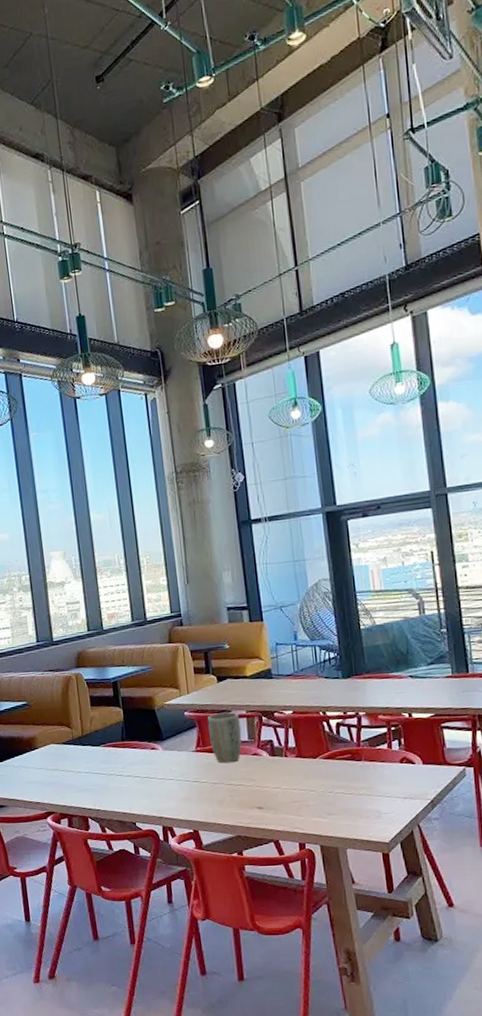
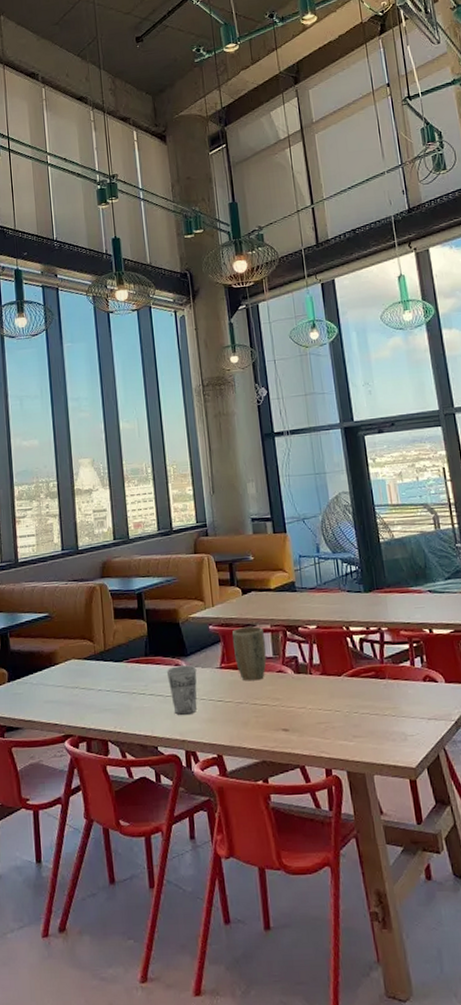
cup: none [143,749,174,795] -> present [166,665,197,716]

